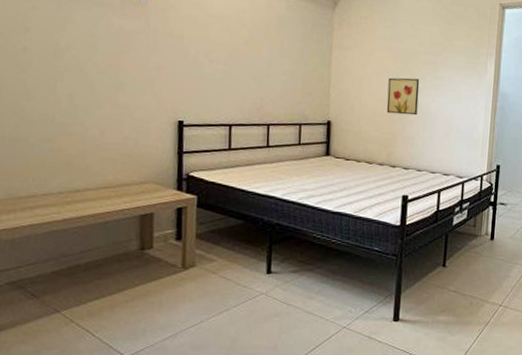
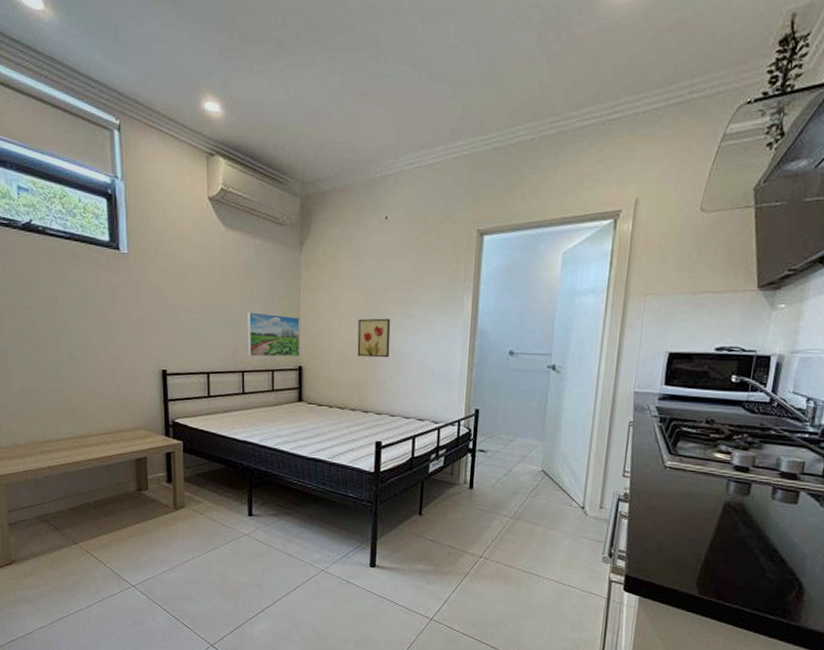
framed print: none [274,66,331,112] -> present [246,312,300,357]

